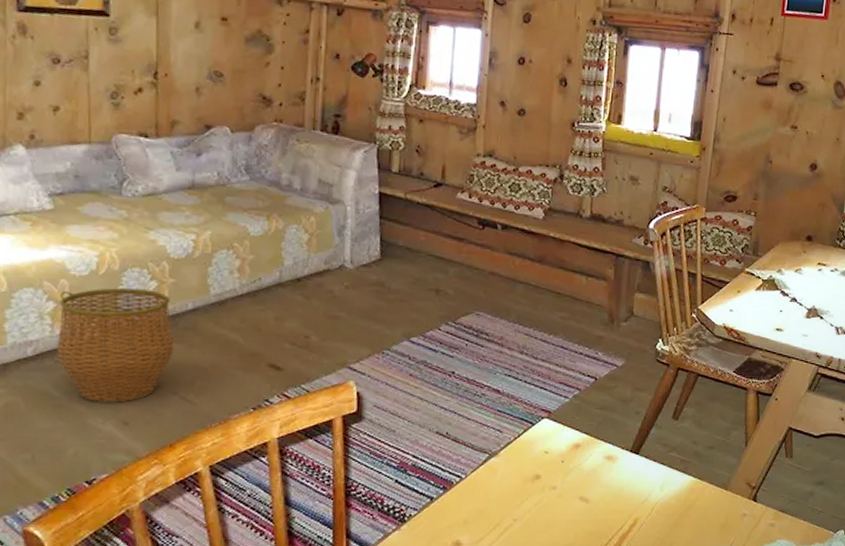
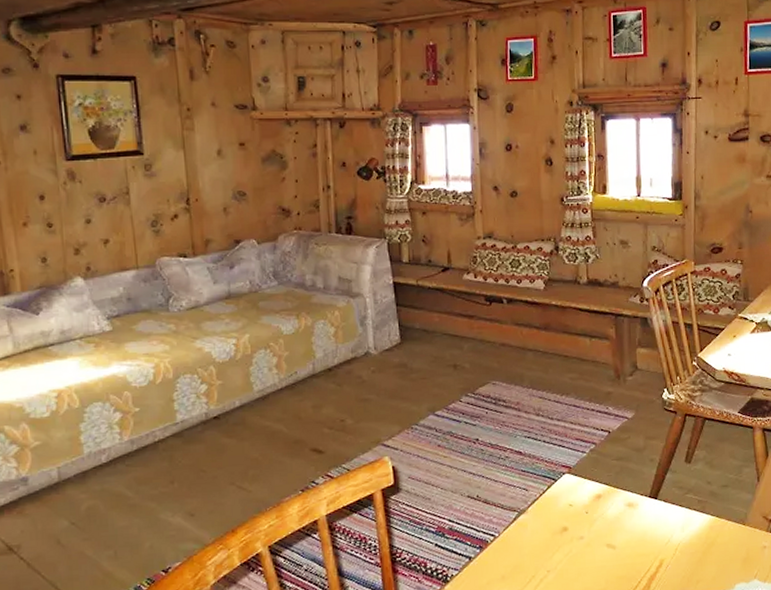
basket: present [56,288,175,403] -> none [125,393,227,498]

